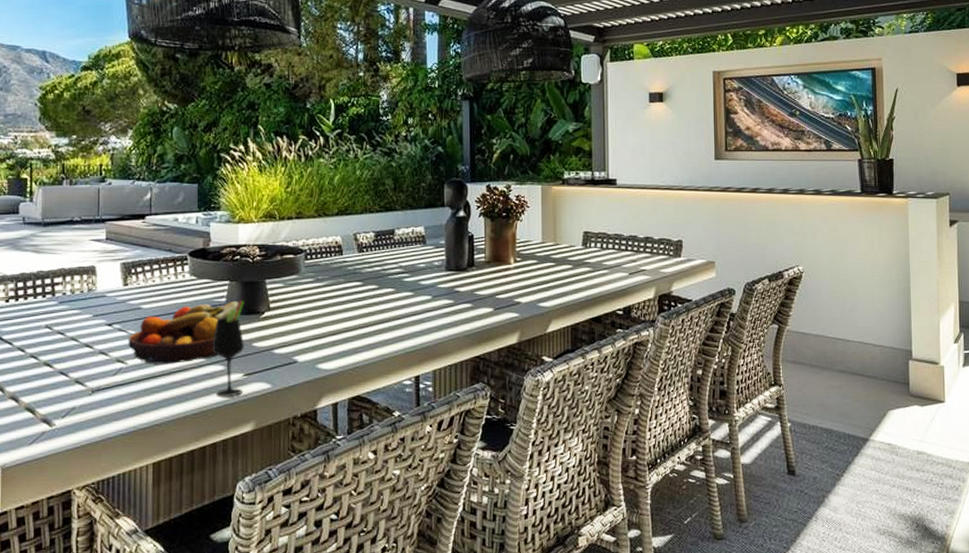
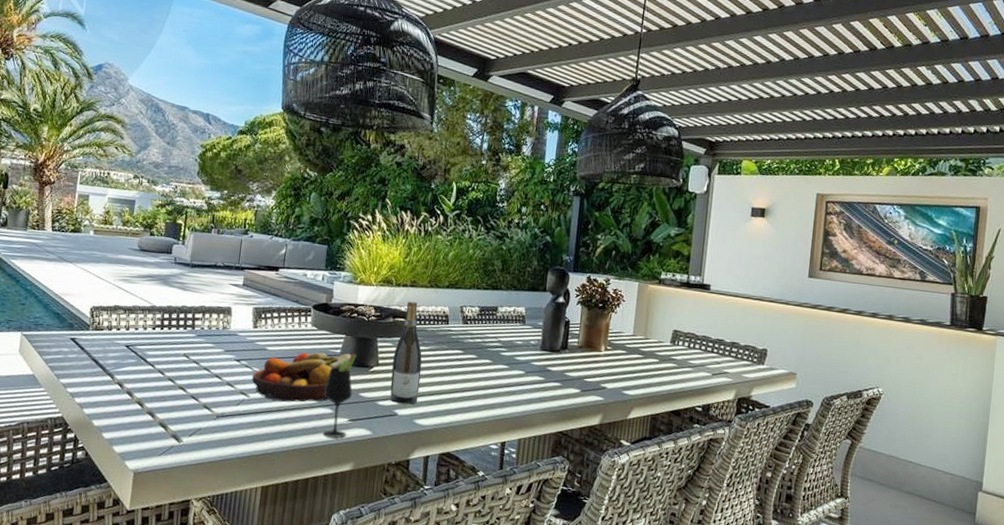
wine bottle: none [286,235,319,349] -> present [390,301,422,405]

